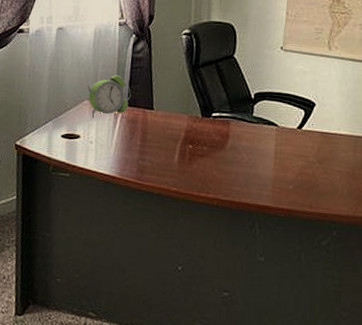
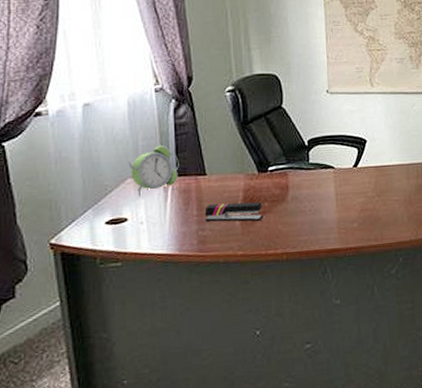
stapler: none [146,138,201,162] -> present [205,202,263,222]

